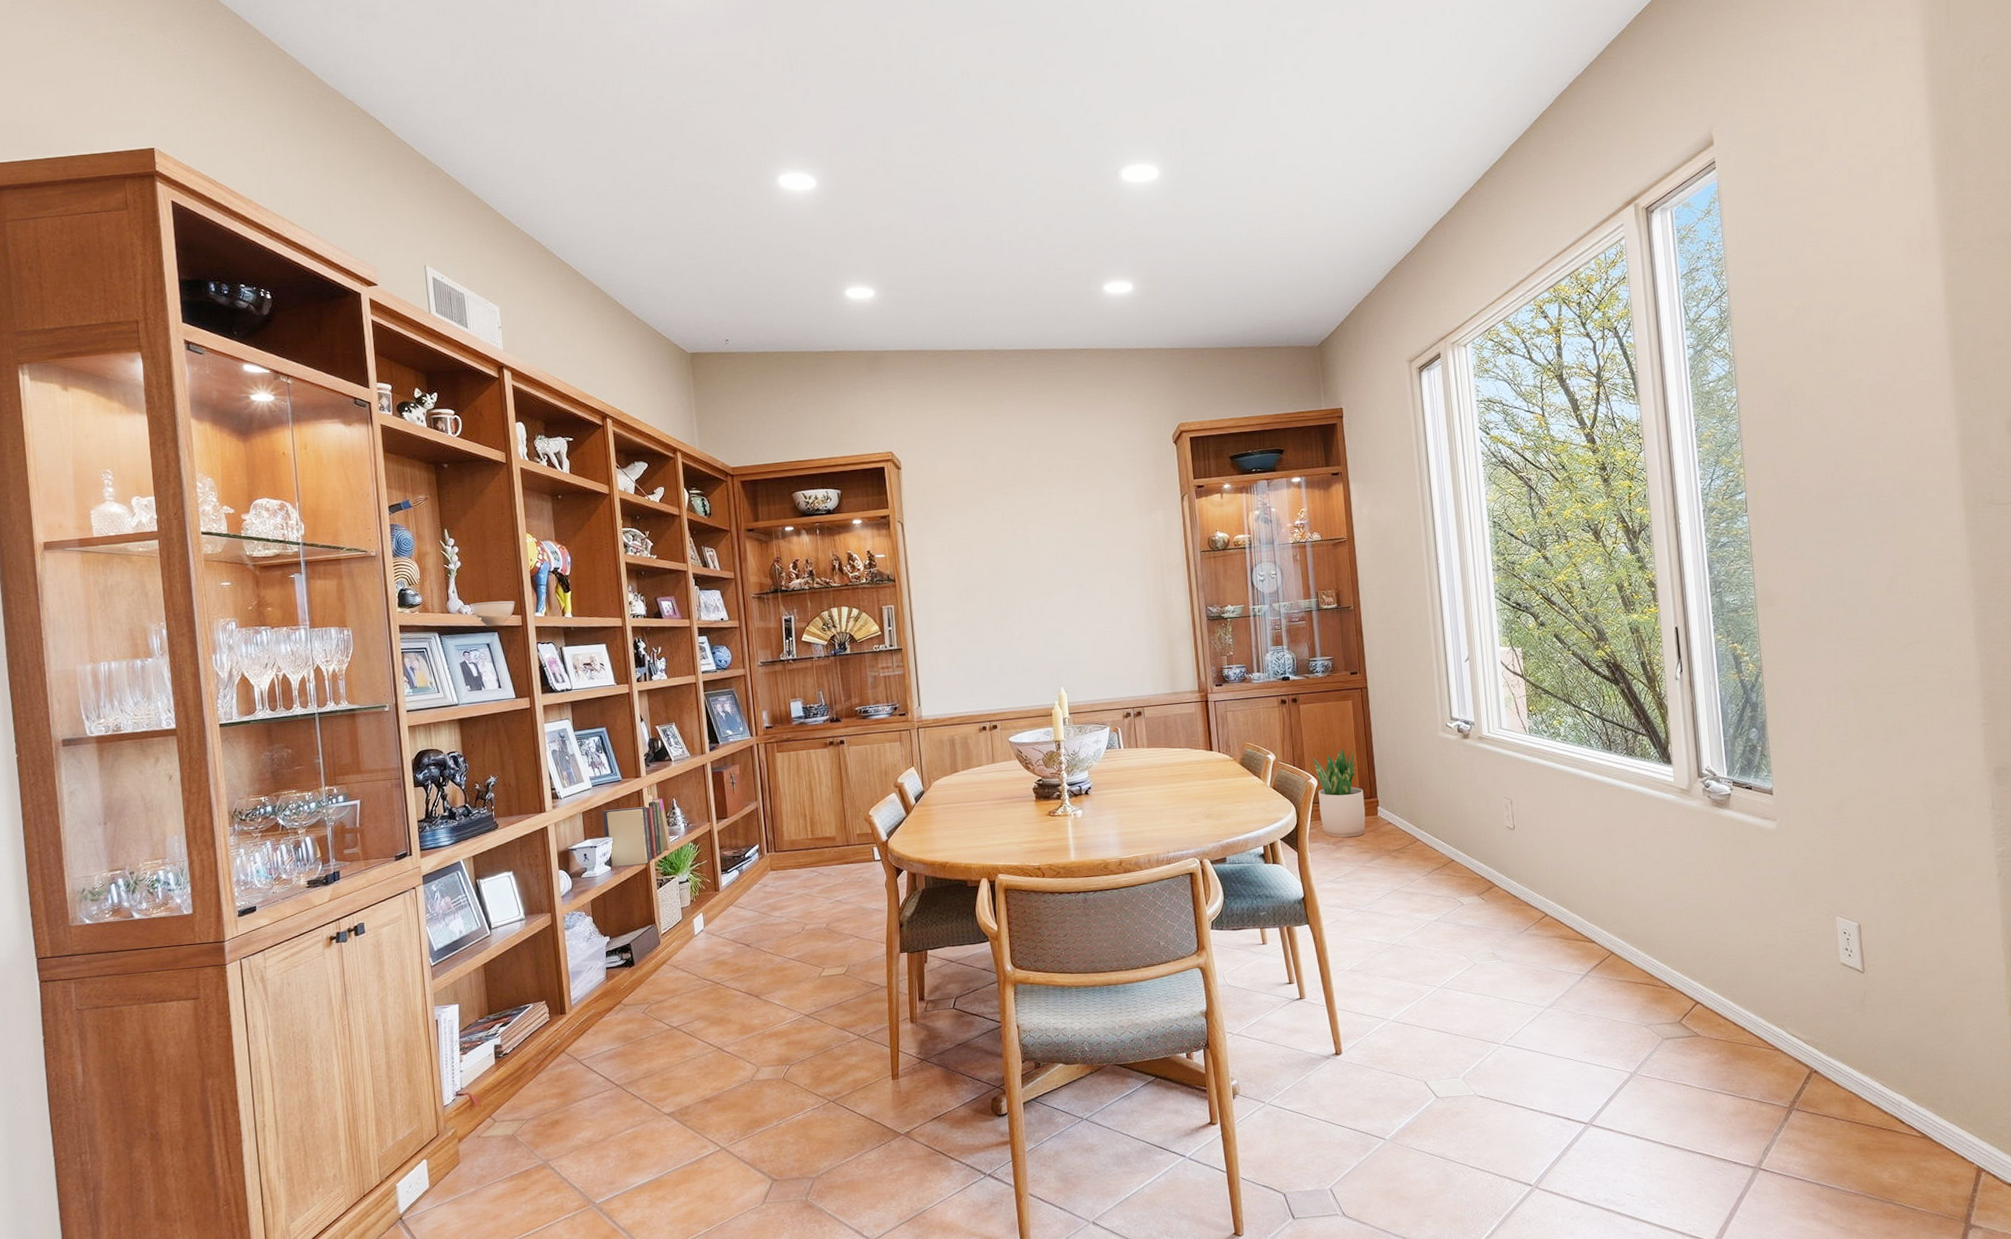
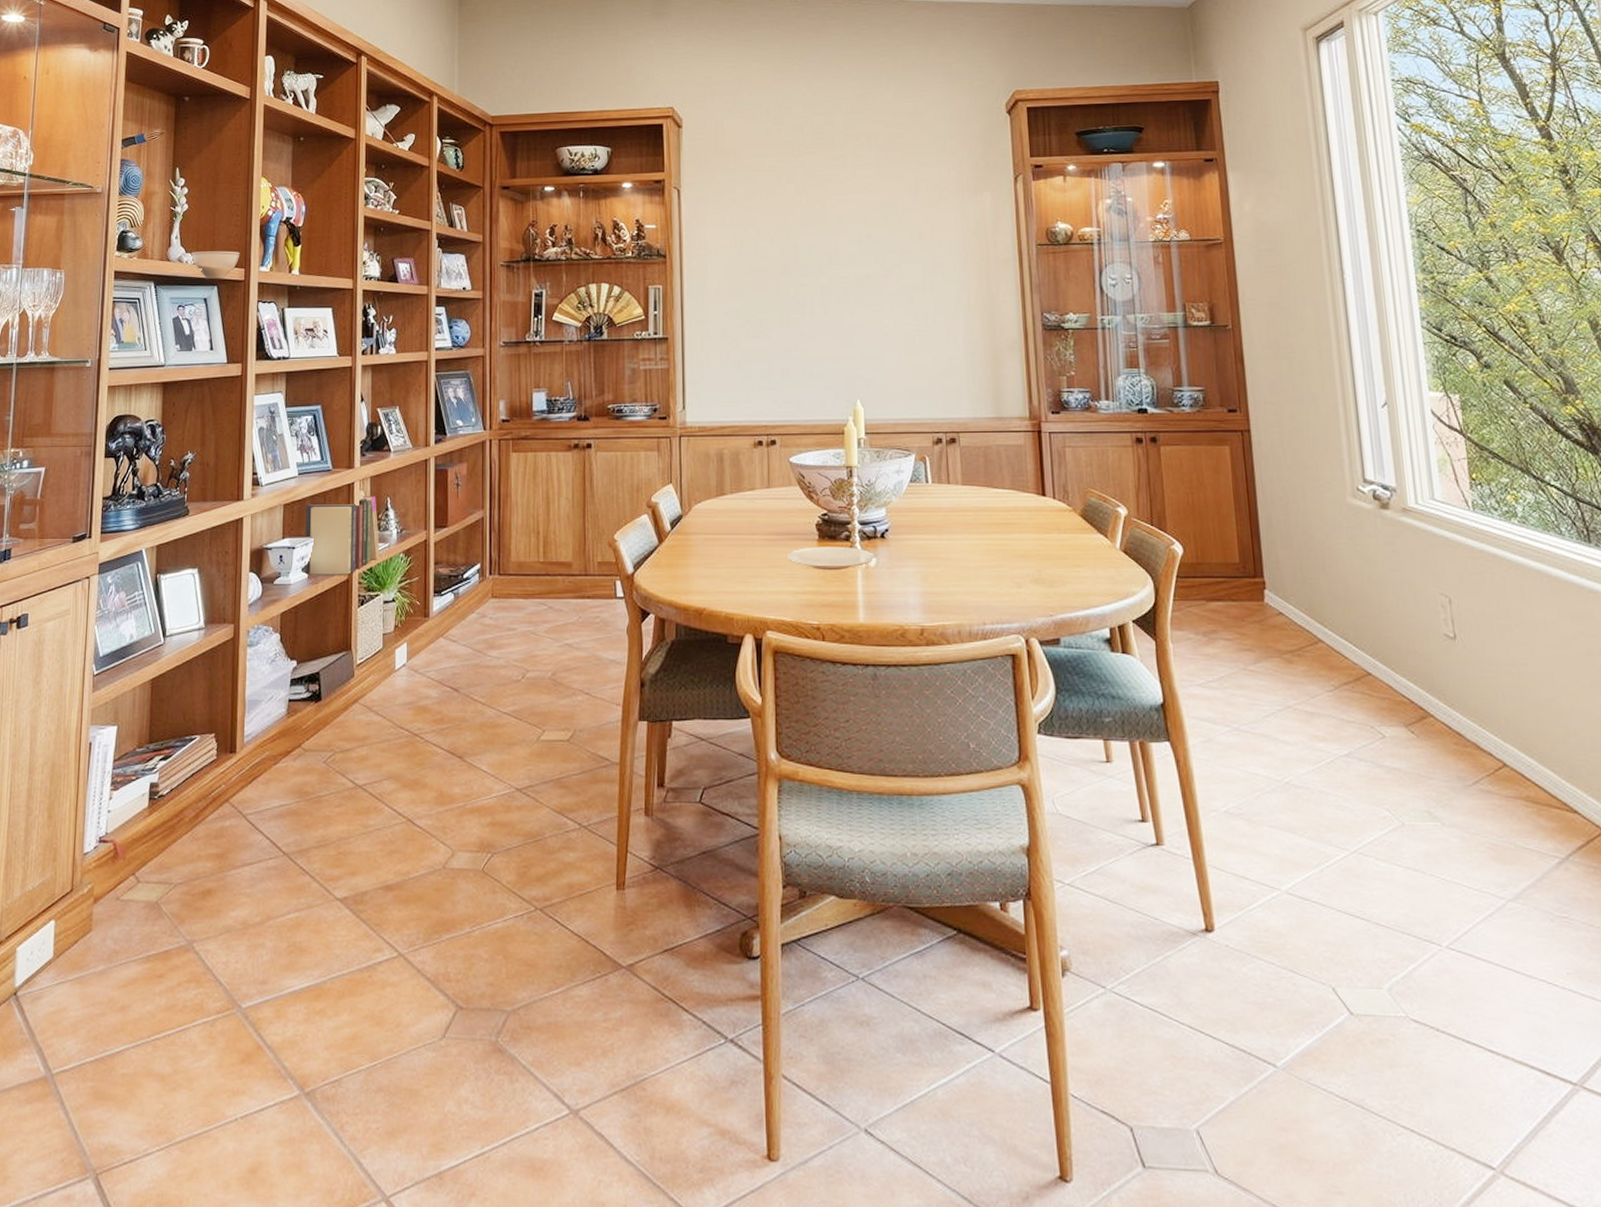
plate: none [1011,803,1081,824] -> present [786,546,875,571]
planter: present [1312,748,1366,838] -> none [1176,508,1248,628]

